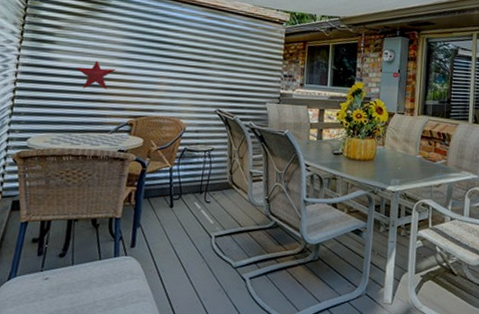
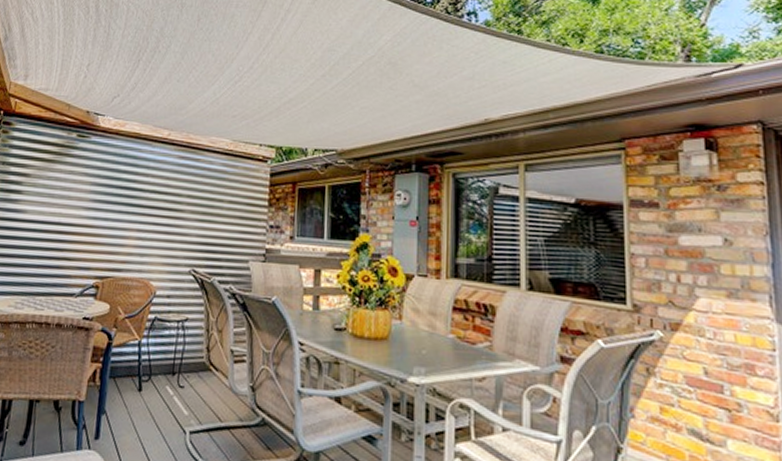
decorative star: present [76,60,116,90] -> none [42,212,82,246]

